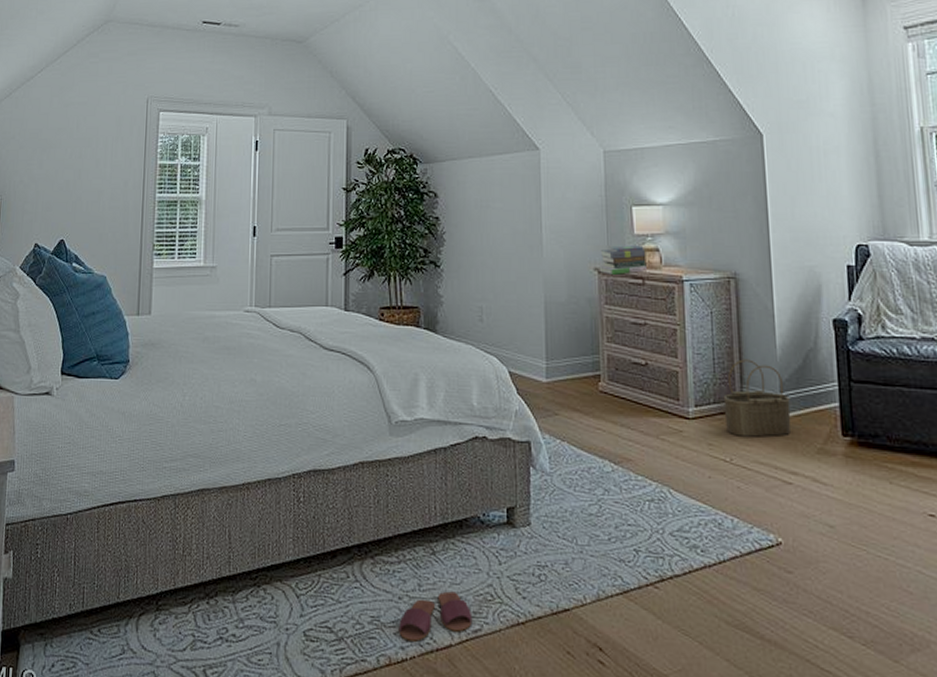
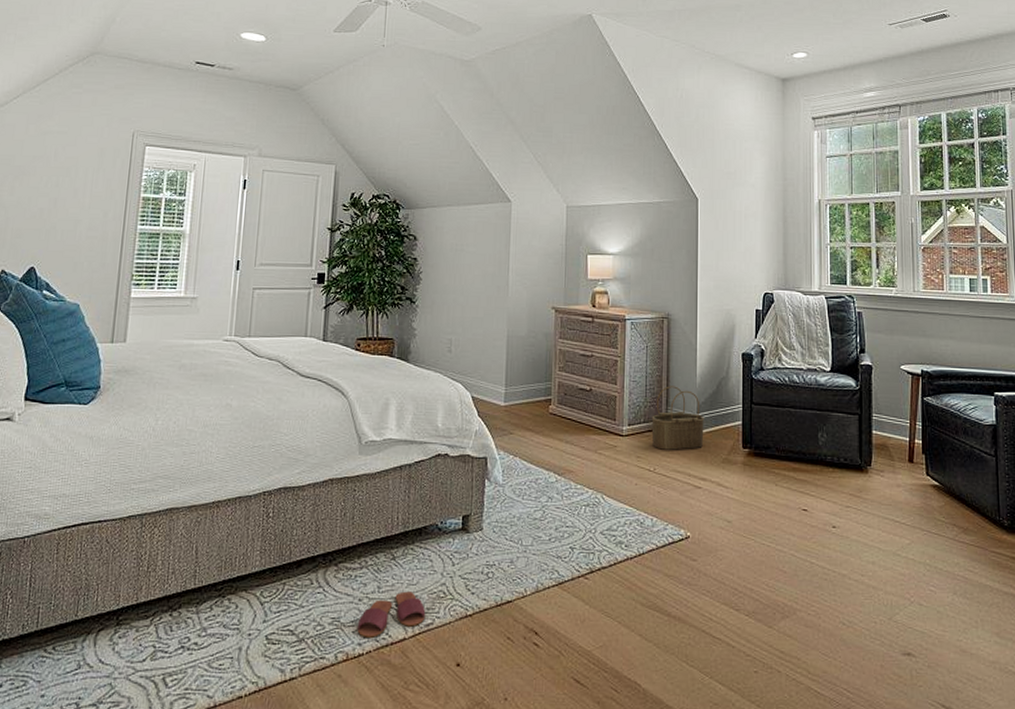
books: present [599,245,647,275] -> none [556,288,597,313]

